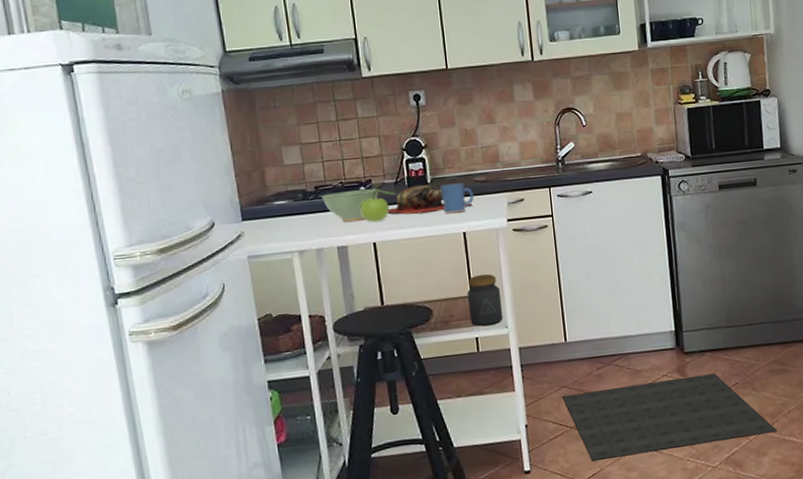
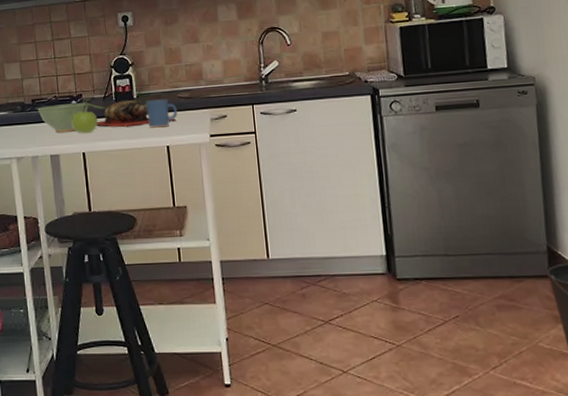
jar: present [467,274,503,327] -> none [170,187,205,238]
doormat: present [562,373,777,461] -> none [264,303,506,382]

